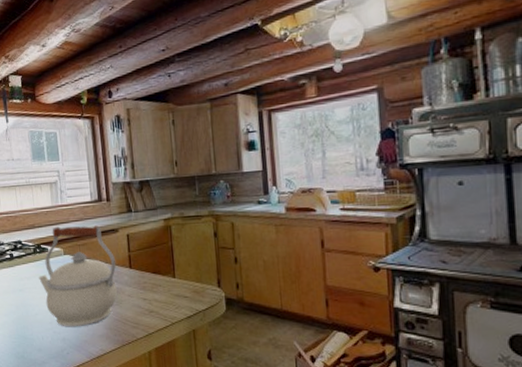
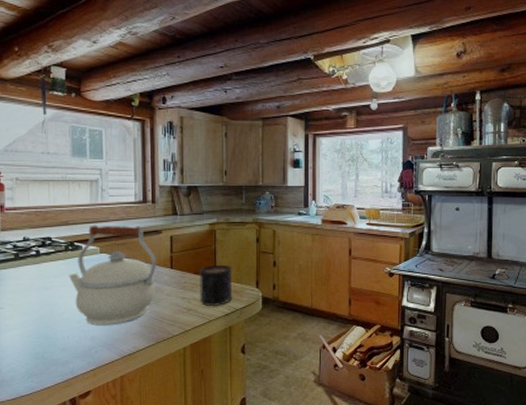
mug: none [158,262,193,309] -> present [199,264,233,307]

